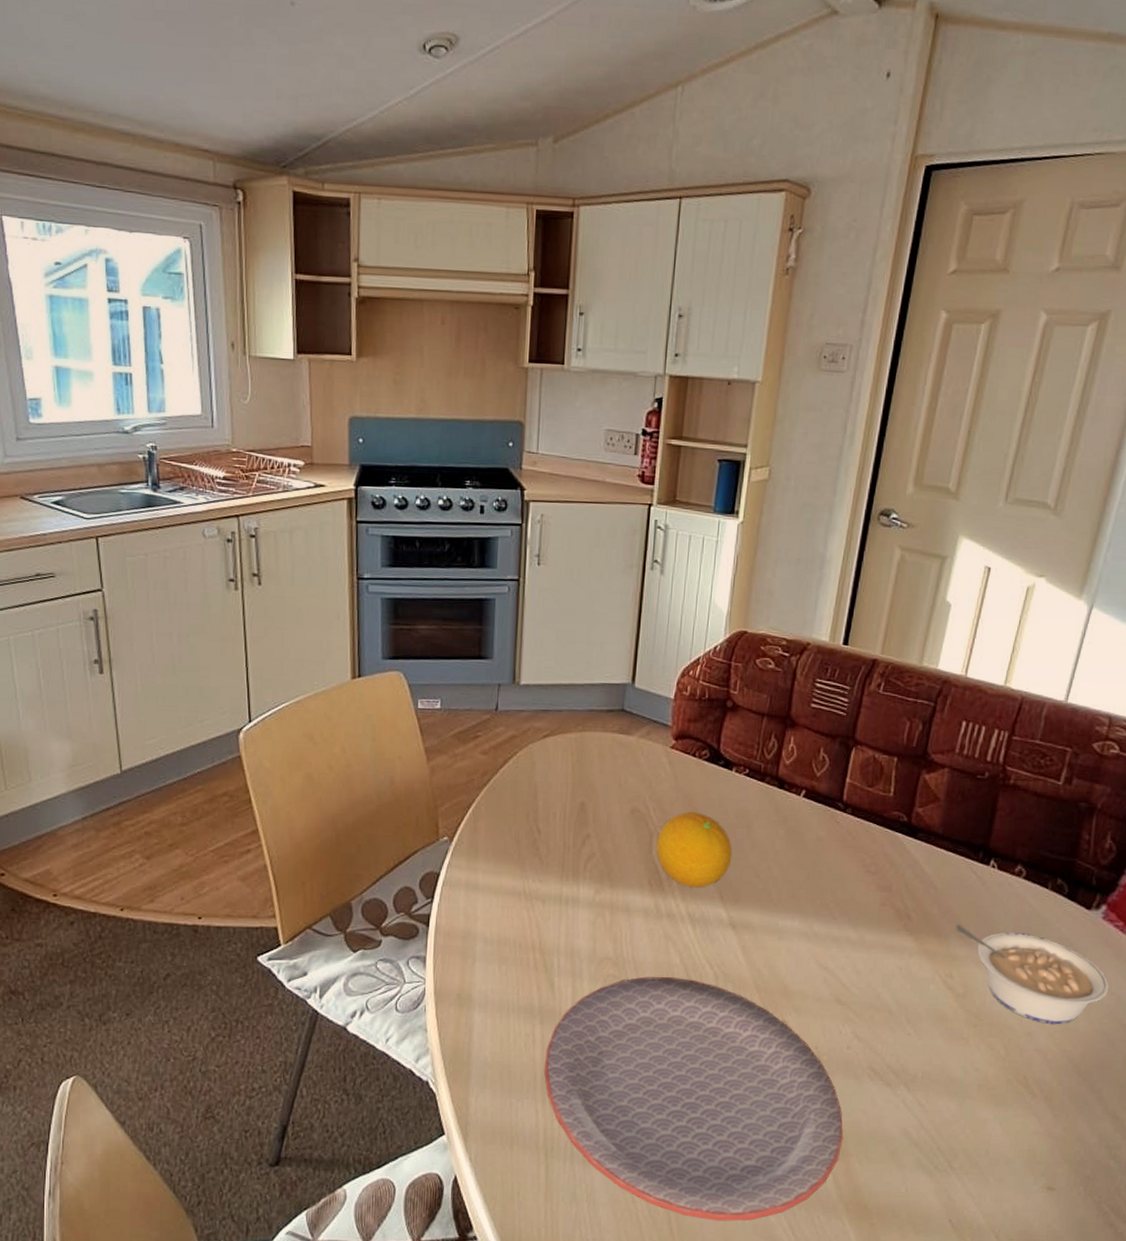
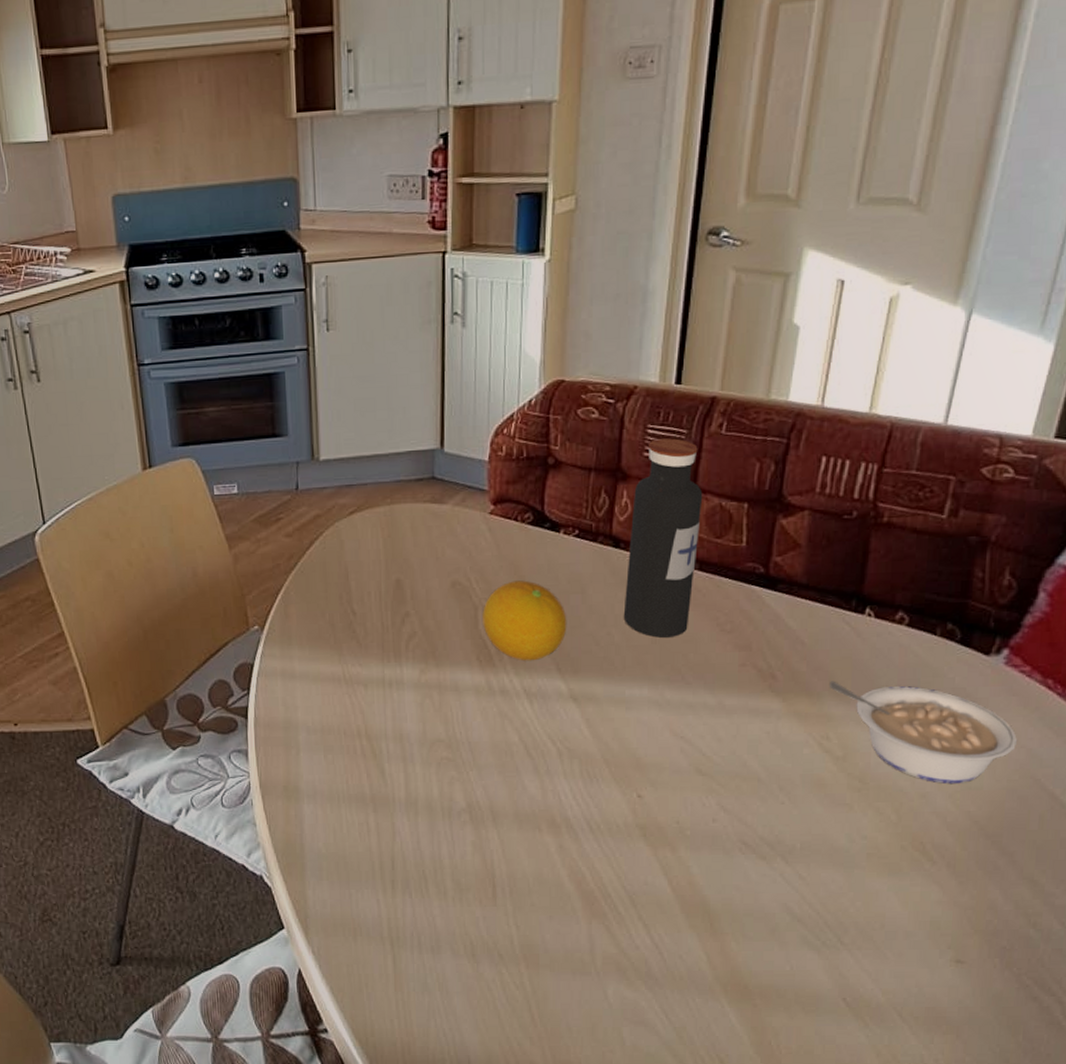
plate: present [543,977,844,1222] -> none [381,757,716,1008]
water bottle: none [782,692,860,875] -> present [623,438,703,638]

